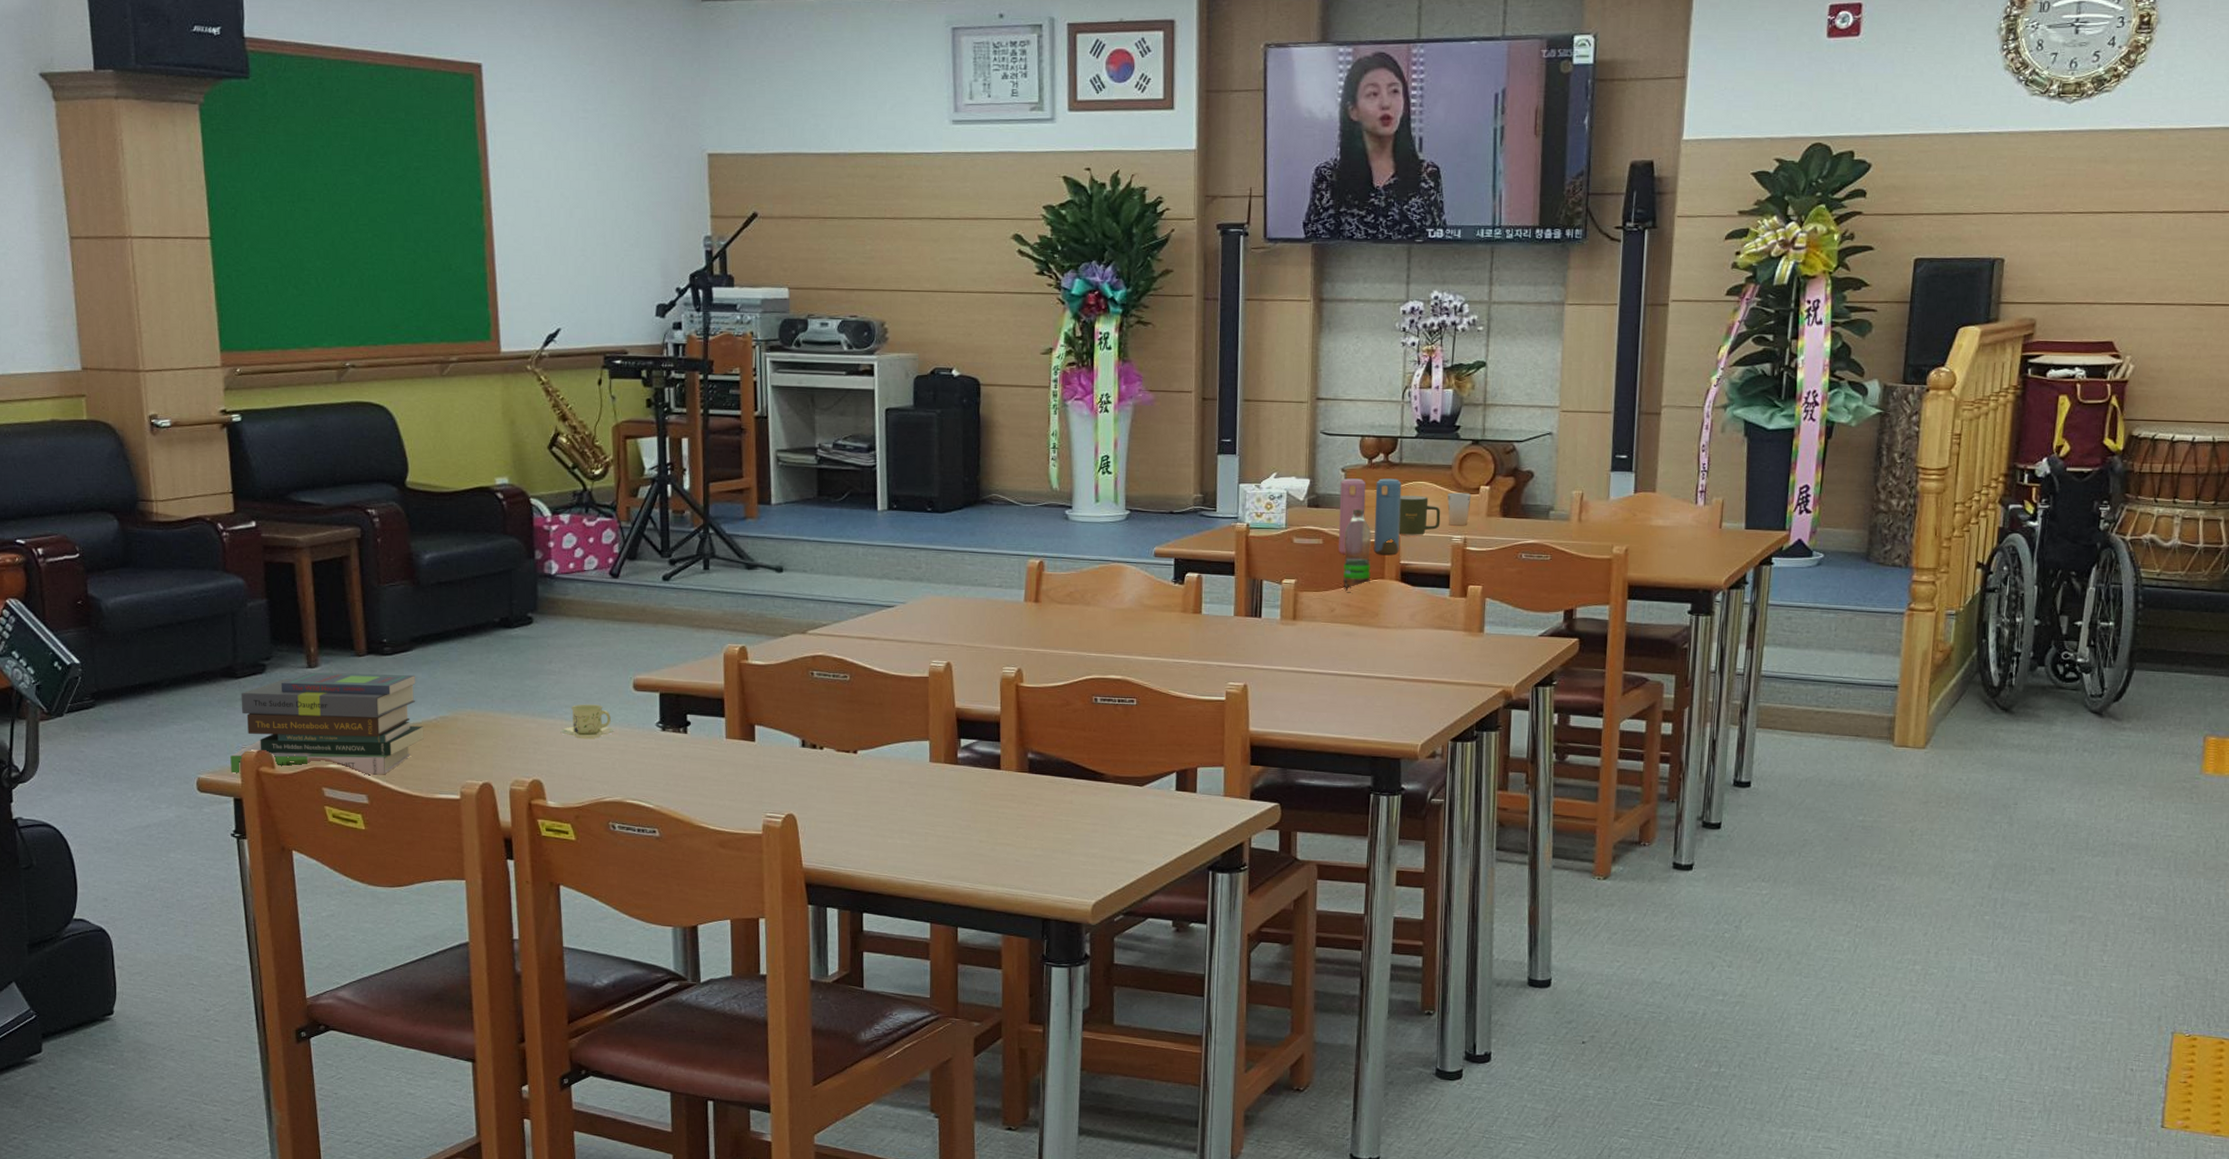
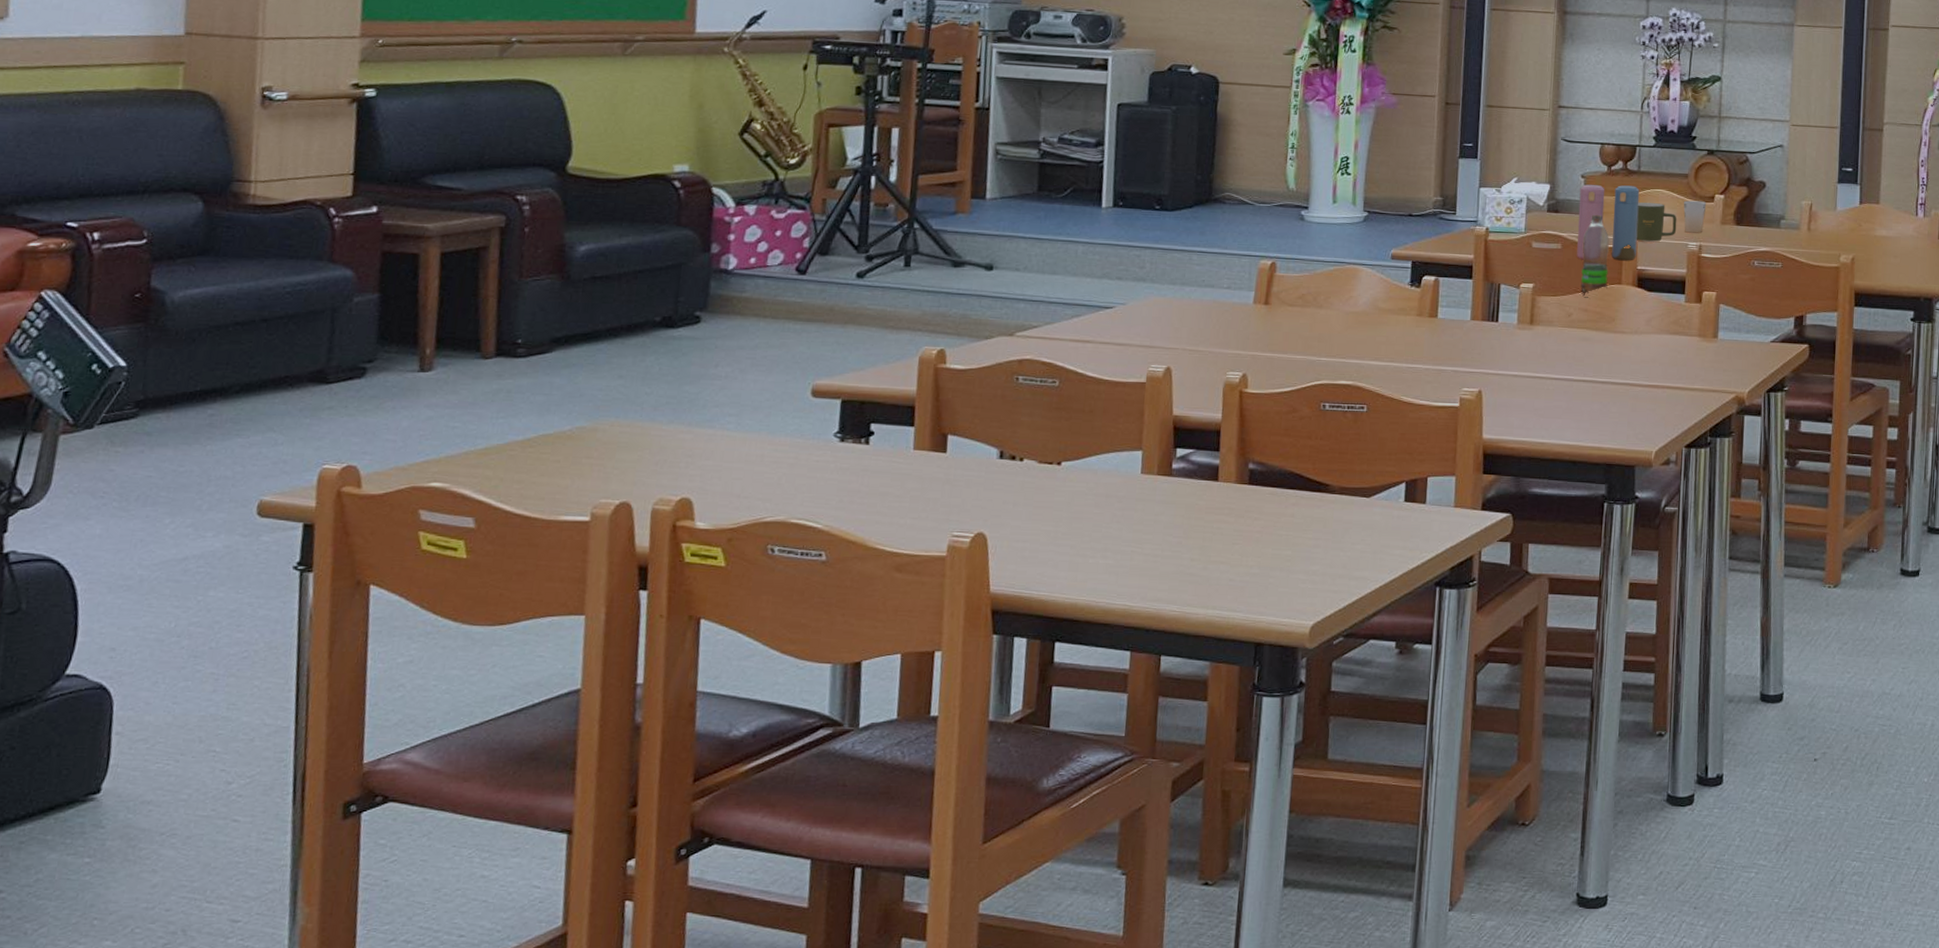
books: present [230,672,424,775] -> none [303,376,555,495]
cup and saucer: present [560,704,614,739] -> none [720,412,784,452]

